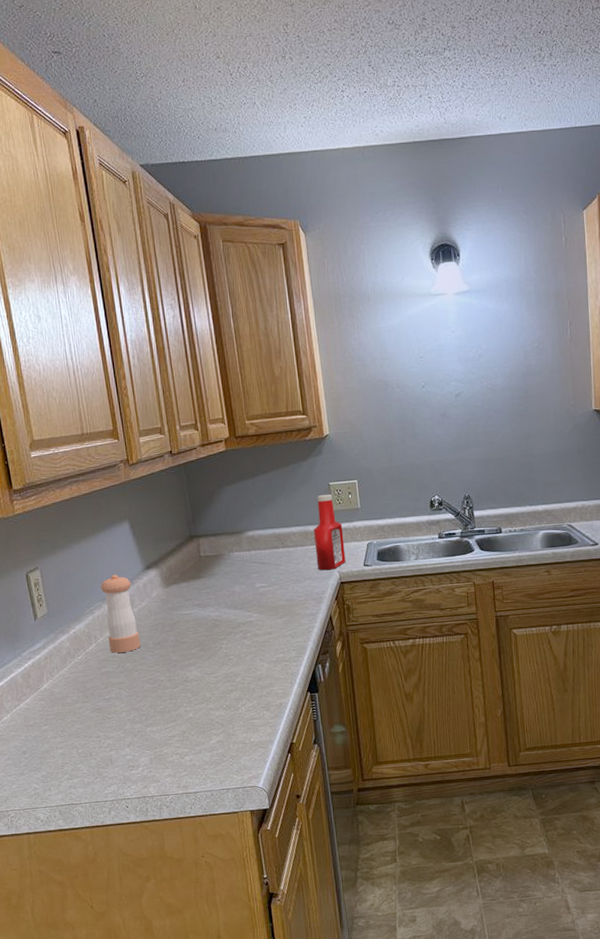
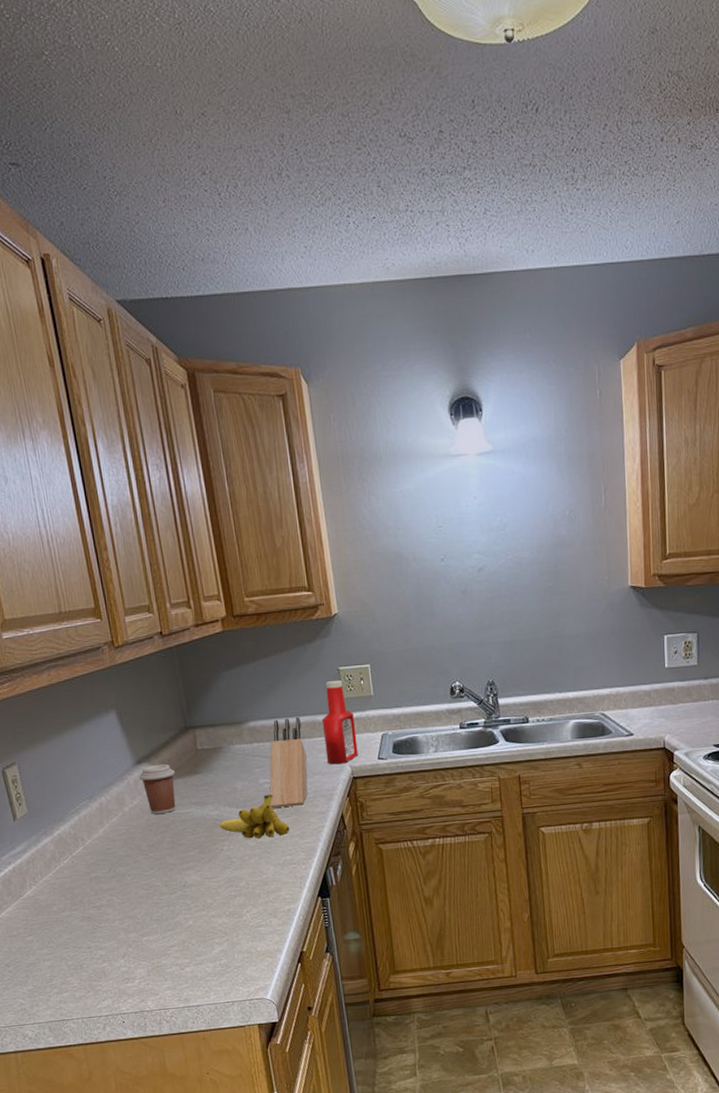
pepper shaker: present [101,574,141,653] -> none [87,770,133,856]
coffee cup: none [147,569,181,615] -> present [138,763,177,814]
banana: none [218,597,283,638] -> present [219,794,290,839]
knife block: none [265,527,300,610] -> present [269,716,308,808]

